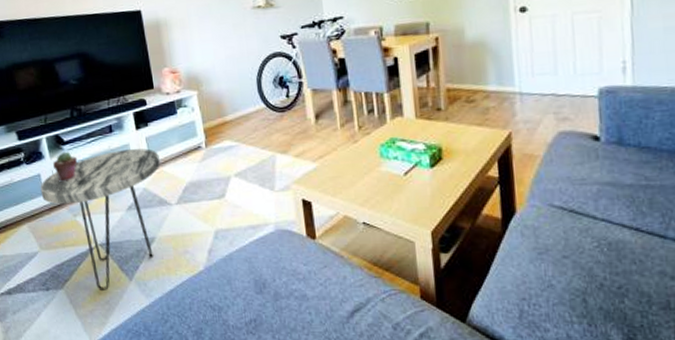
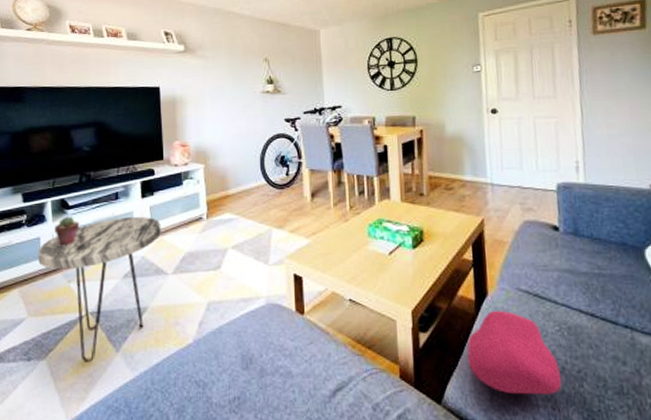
cushion: none [493,229,600,312] -> present [467,311,562,396]

